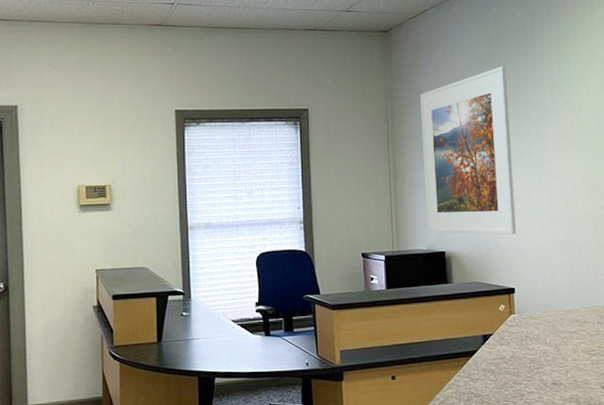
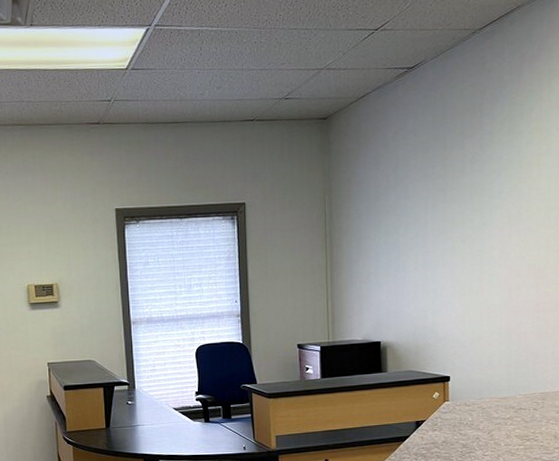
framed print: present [420,66,517,235] -> none [360,149,455,324]

